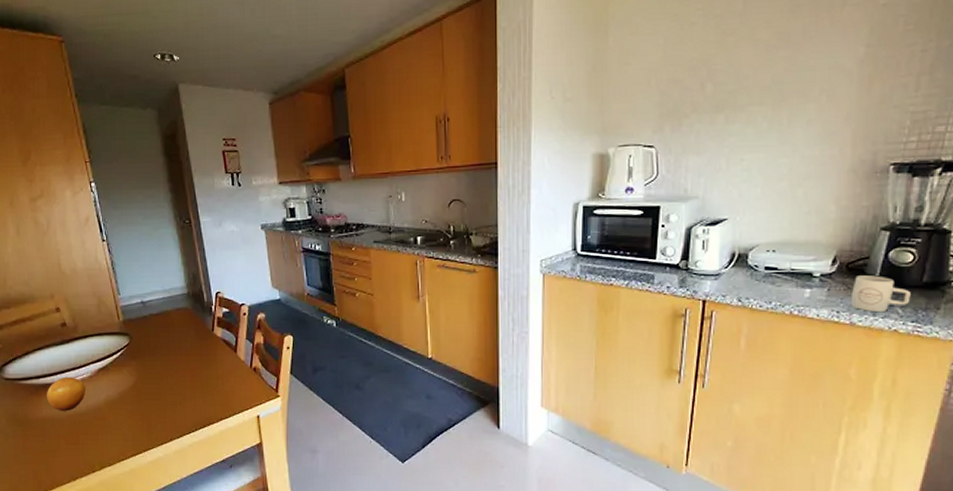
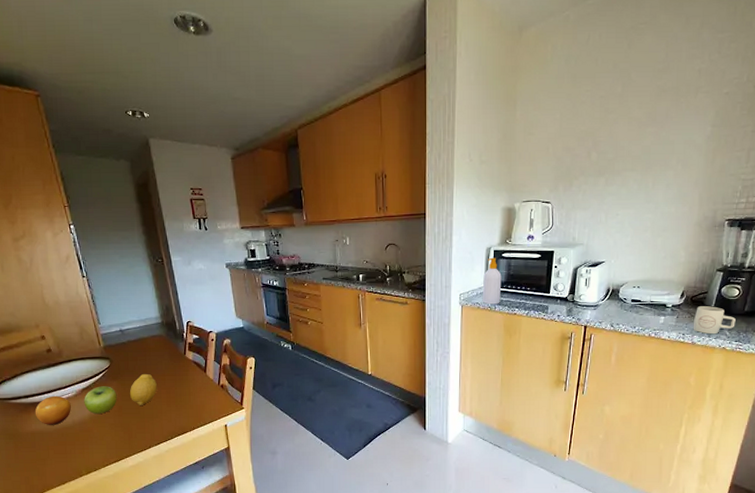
fruit: none [99,366,136,399] -> present [84,386,117,414]
fruit: none [150,352,182,391] -> present [129,373,158,406]
soap bottle: none [569,215,594,273] -> present [482,257,502,305]

